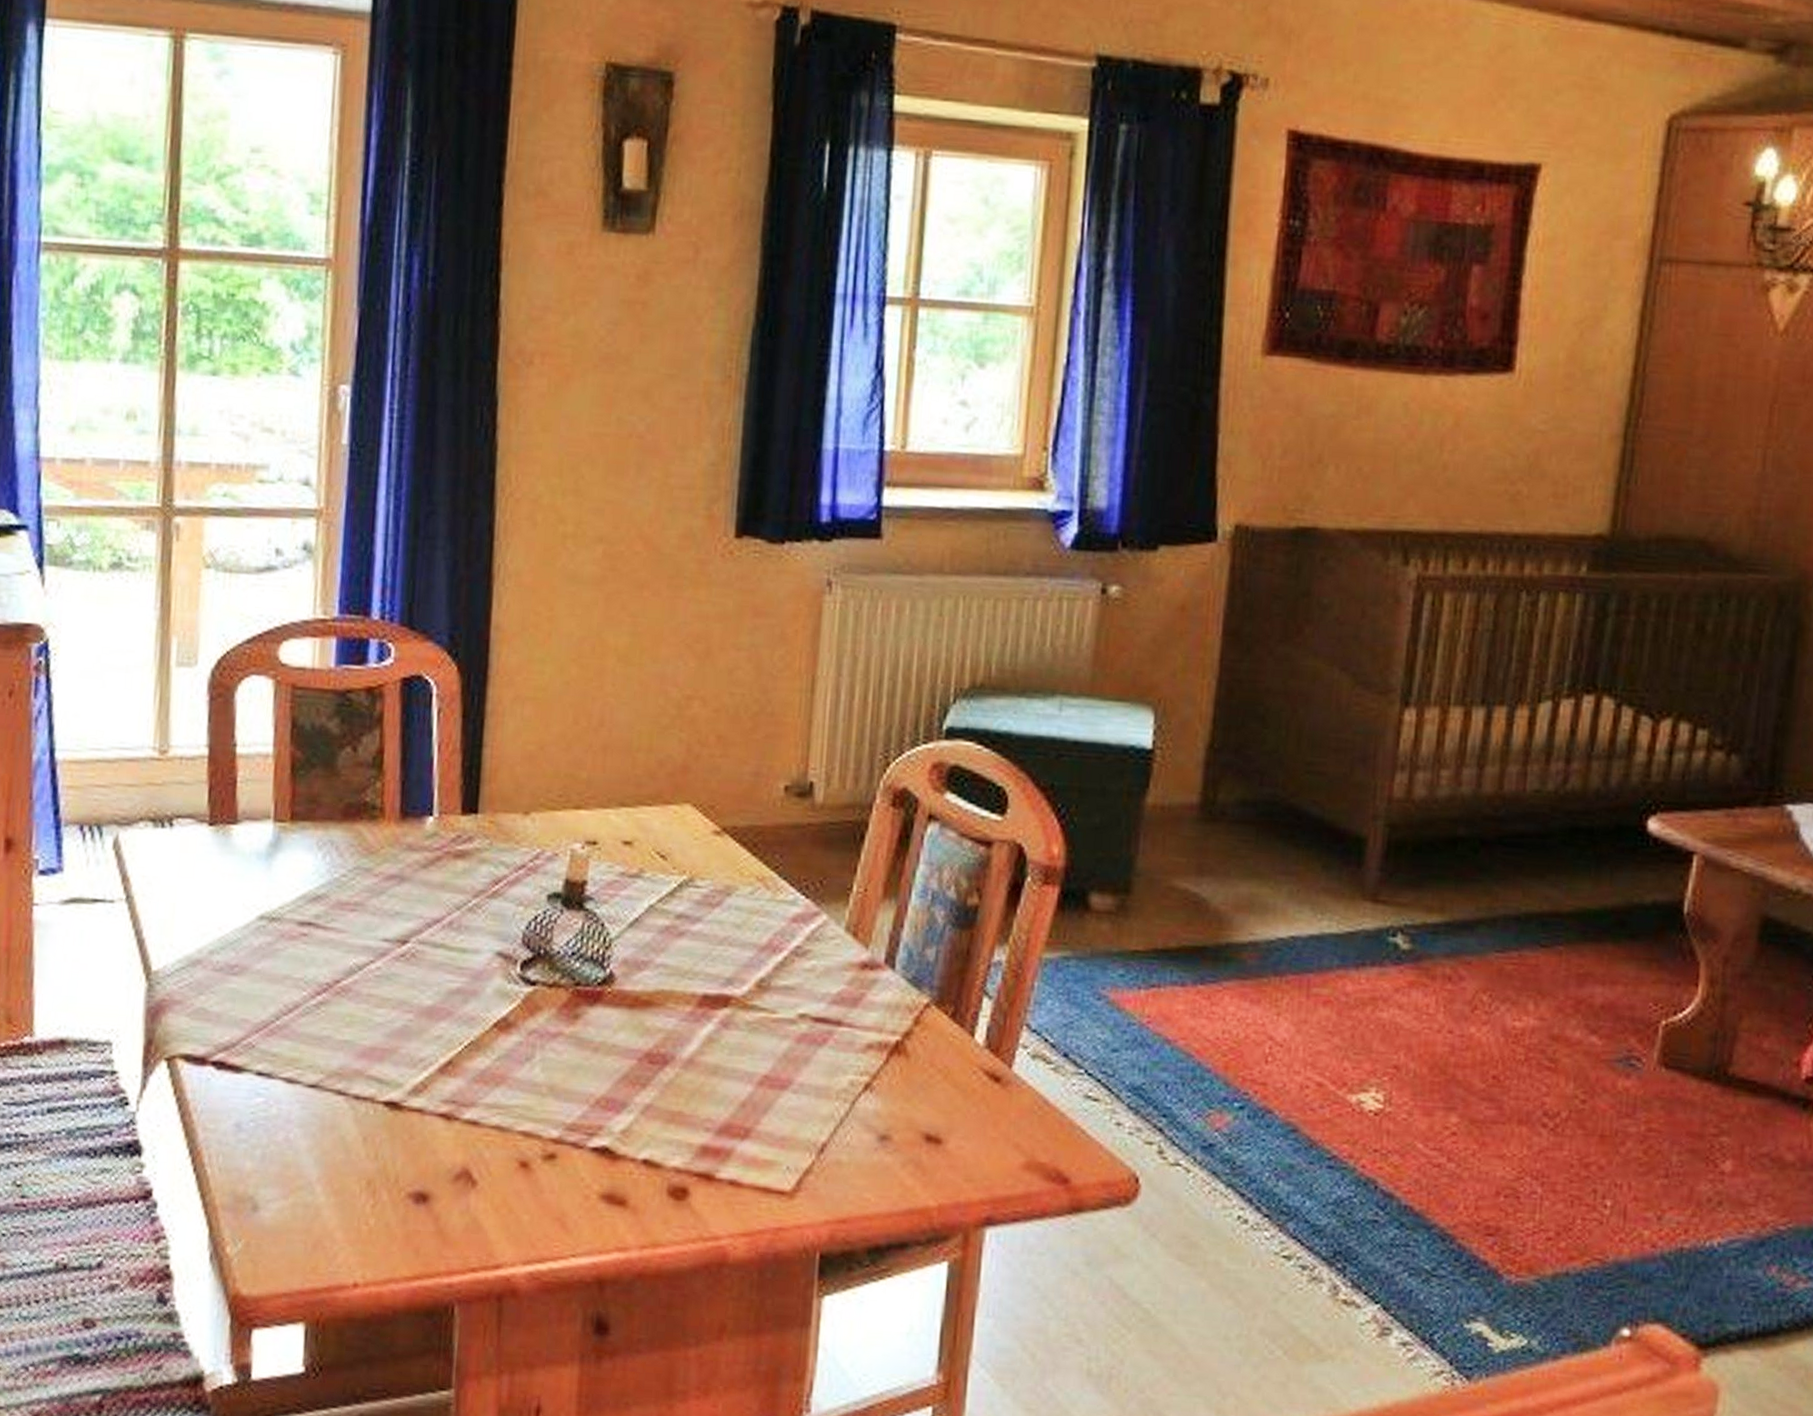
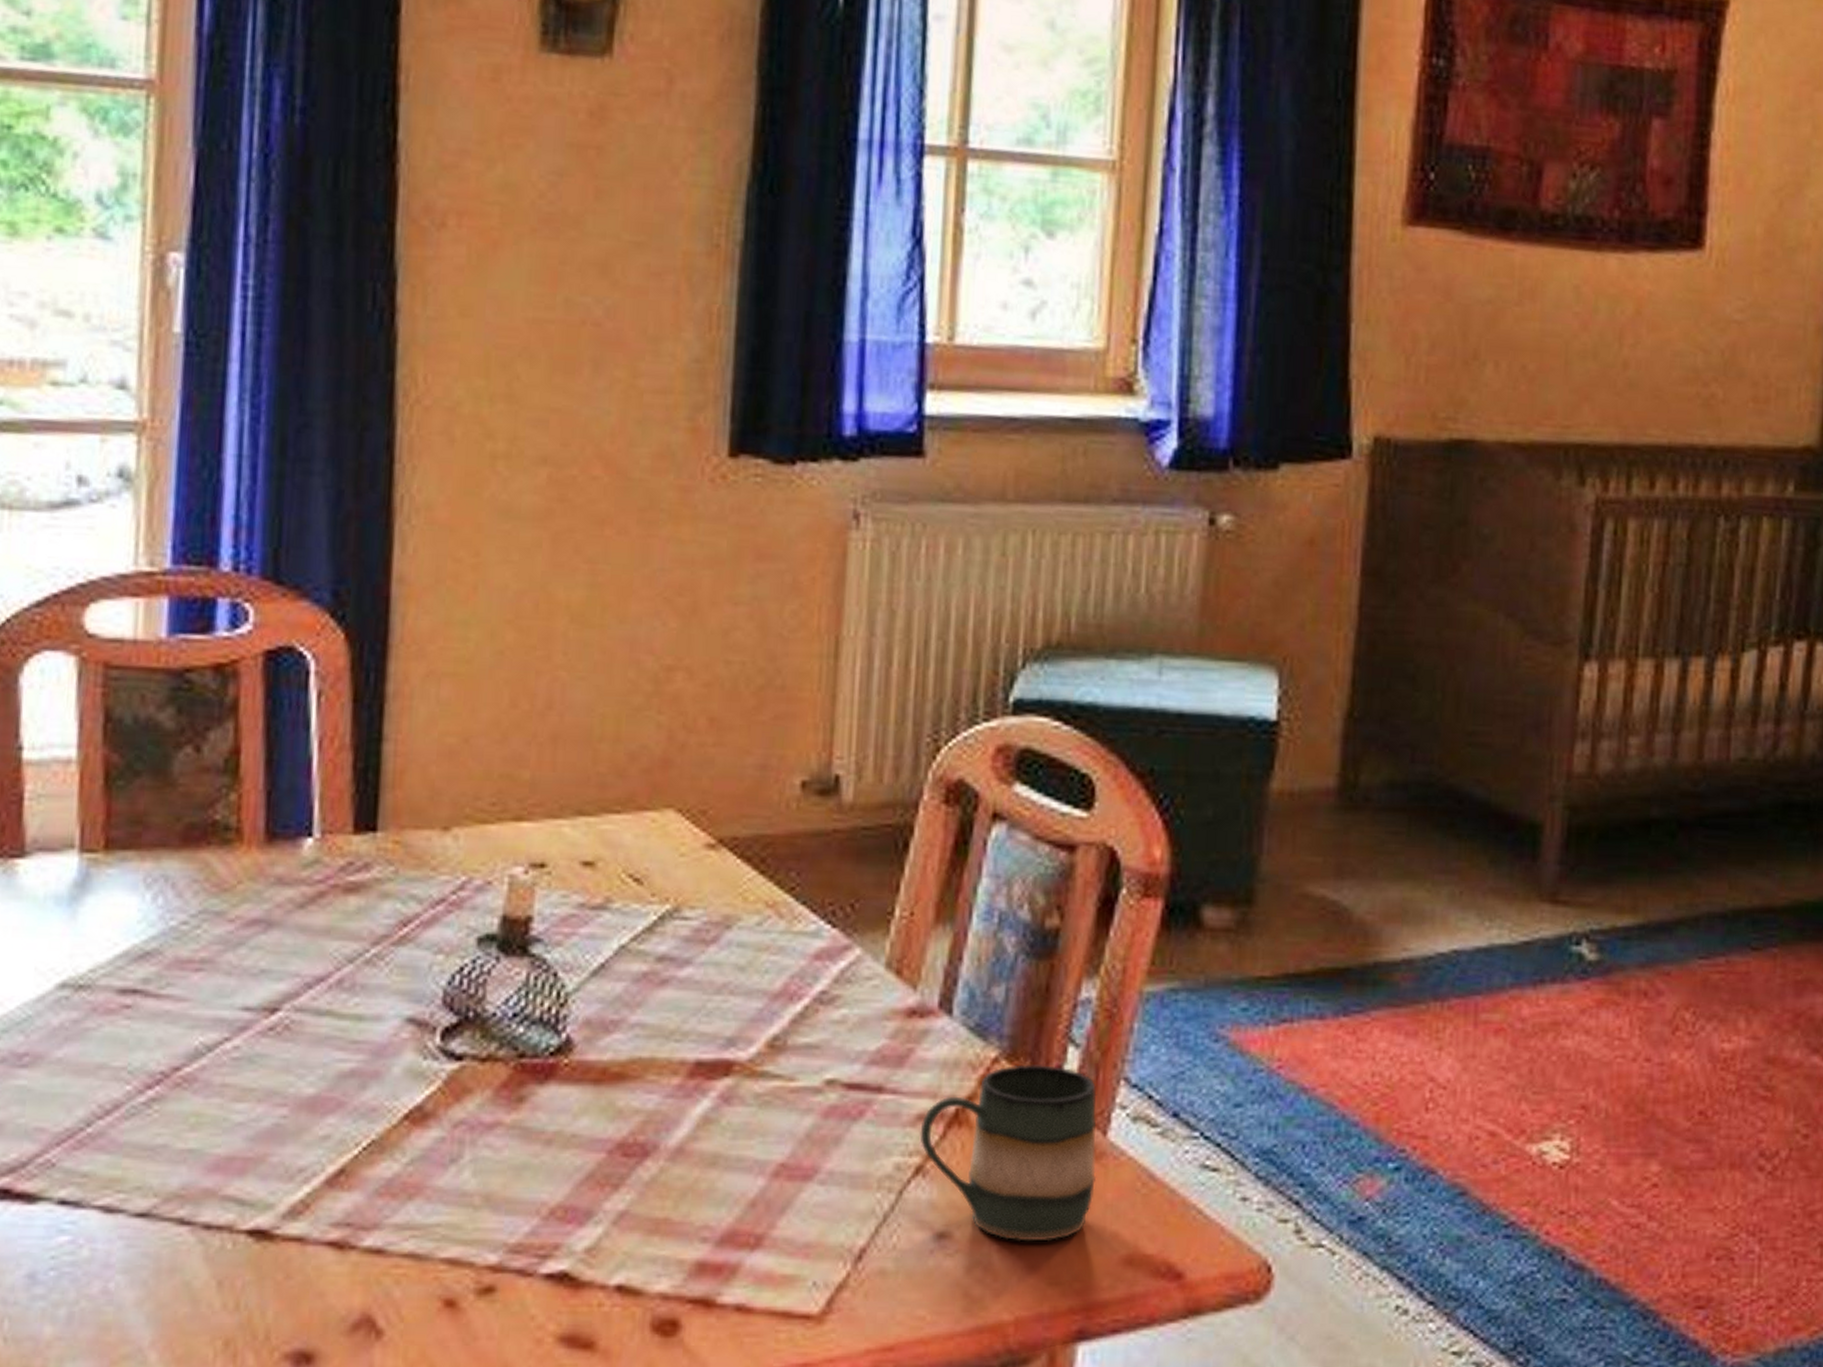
mug: none [869,1009,1005,1148] -> present [920,1064,1097,1242]

